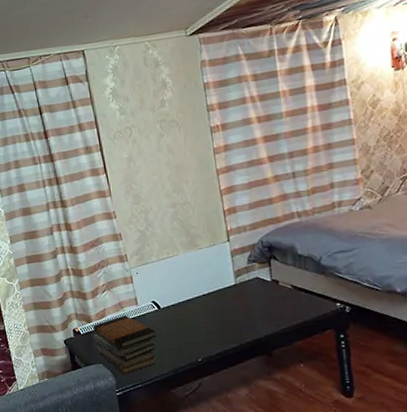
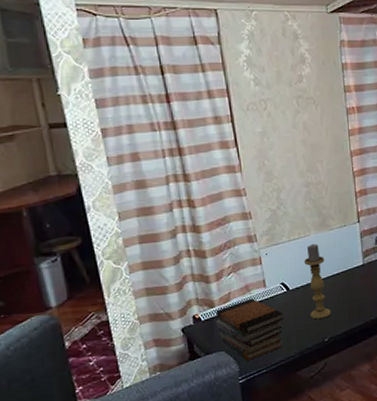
candle holder: none [173,263,204,339] -> present [303,244,331,320]

